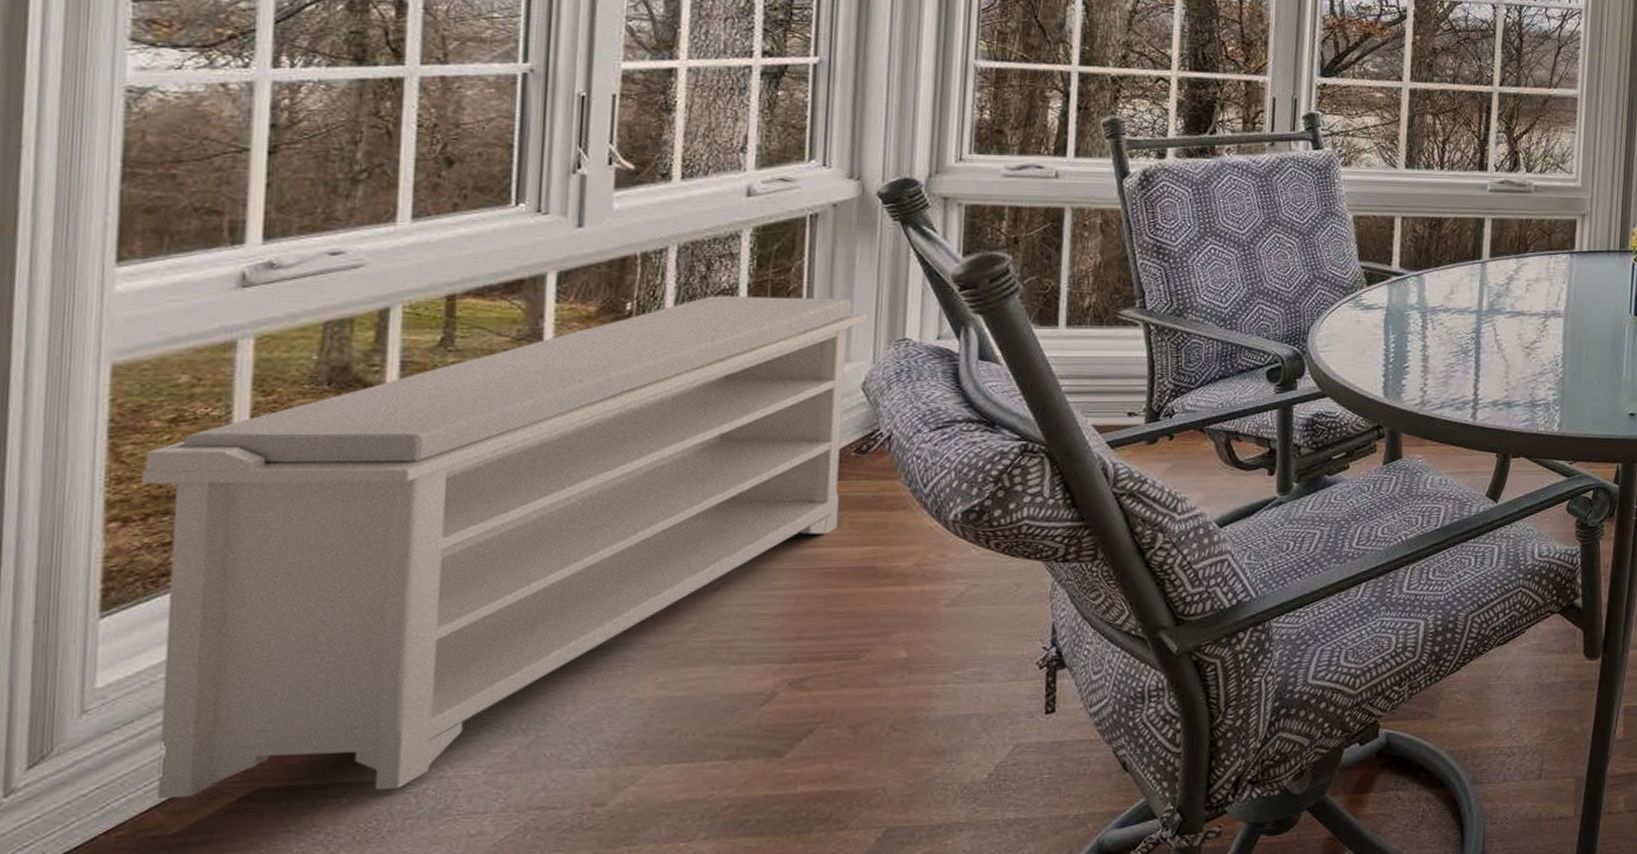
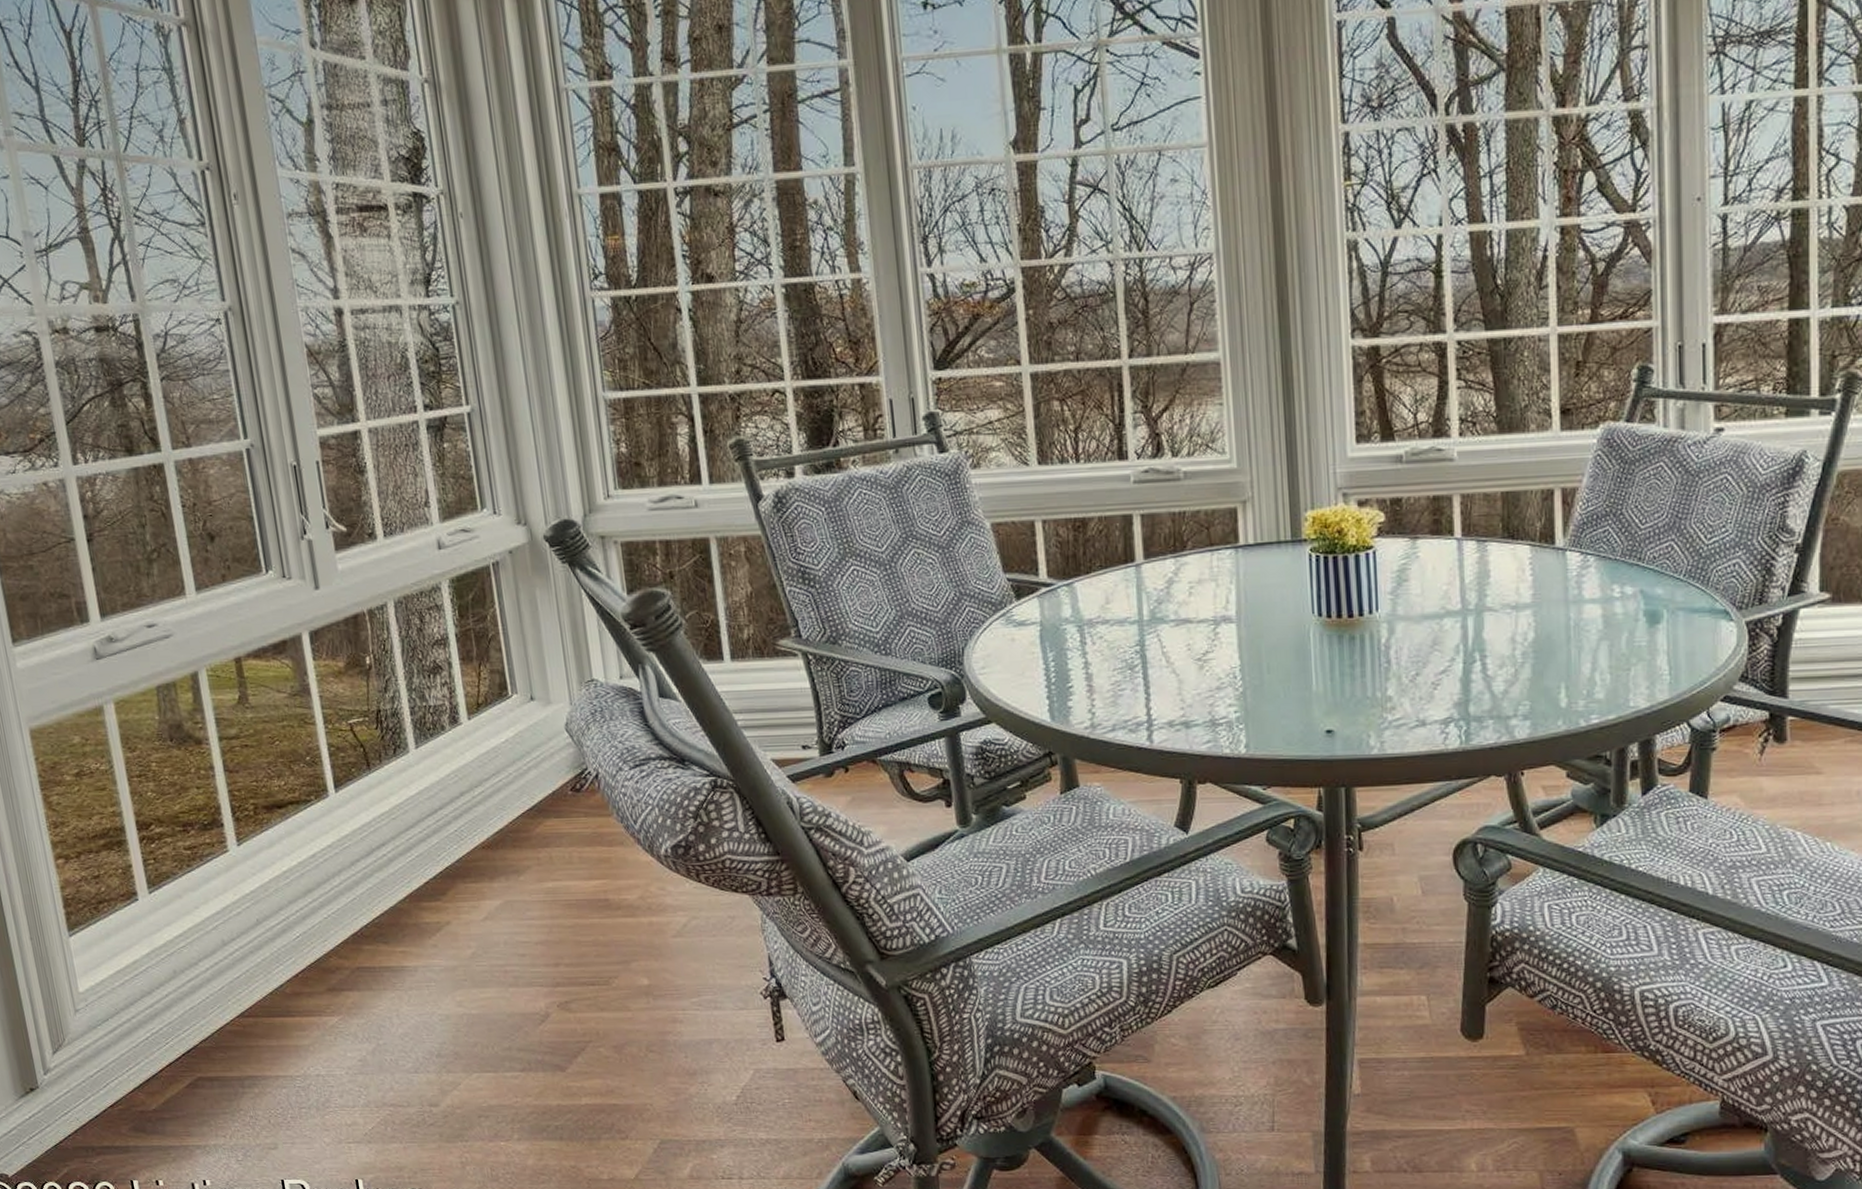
bench: present [140,296,868,800] -> none [67,642,569,1083]

